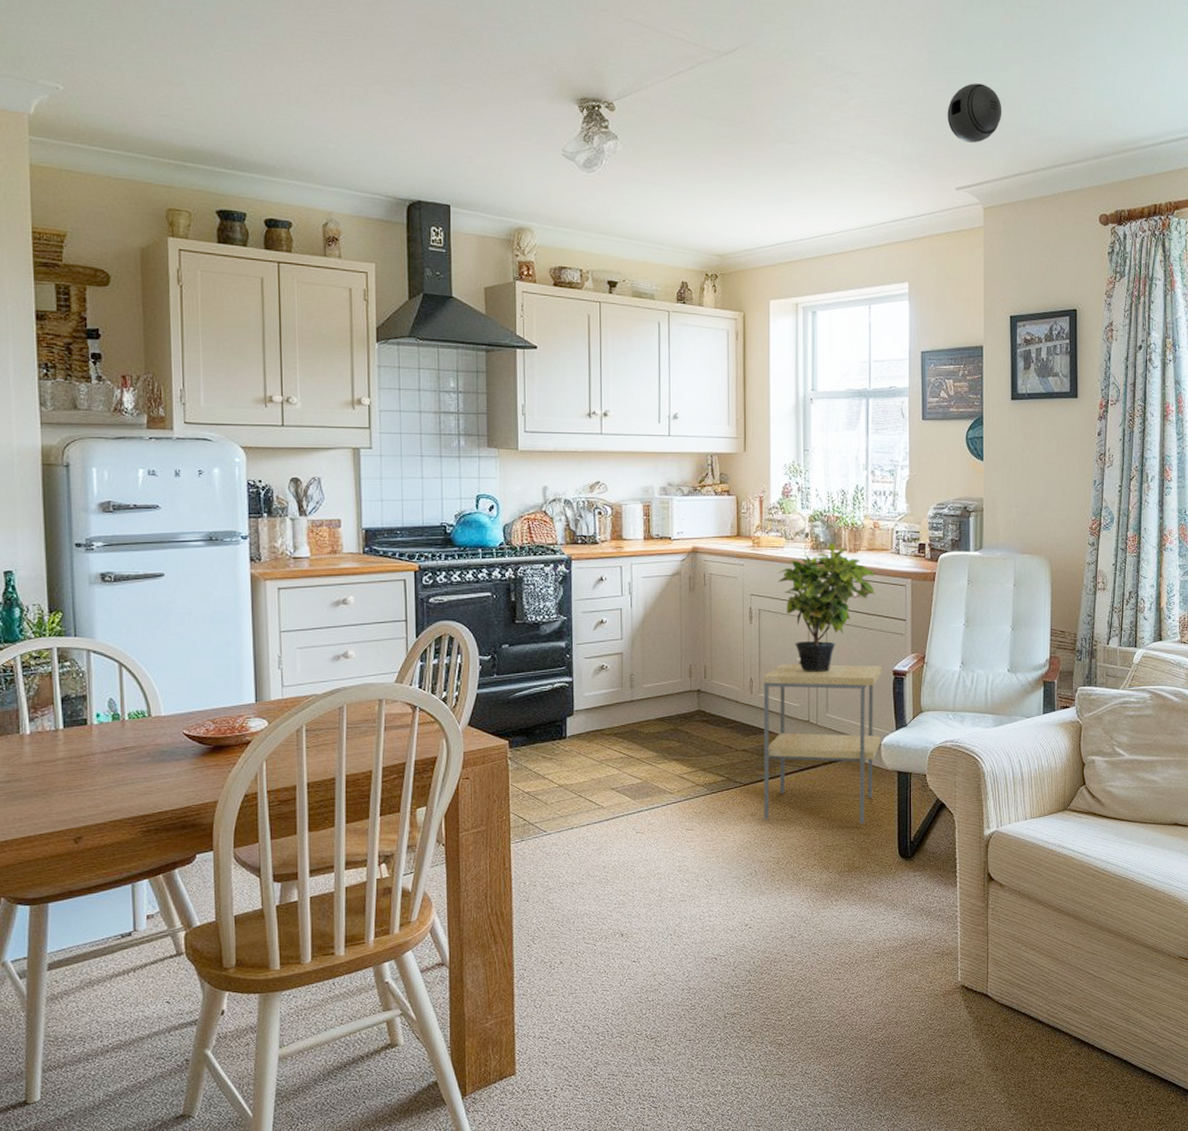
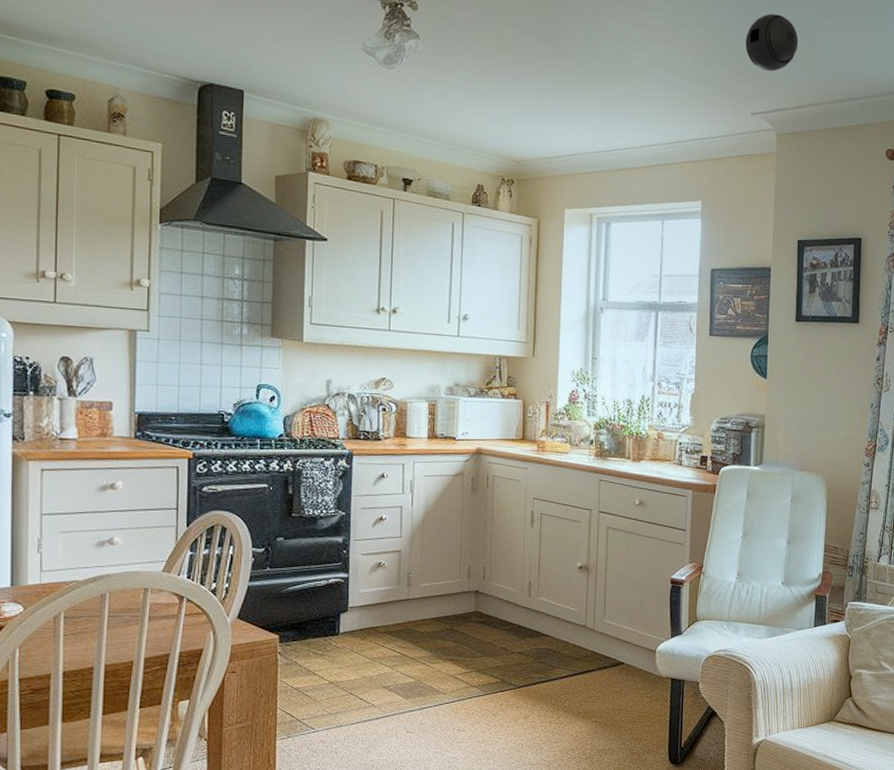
side table: present [763,664,882,824] -> none [537,568,661,730]
potted plant: present [778,543,875,672] -> none [561,451,657,578]

